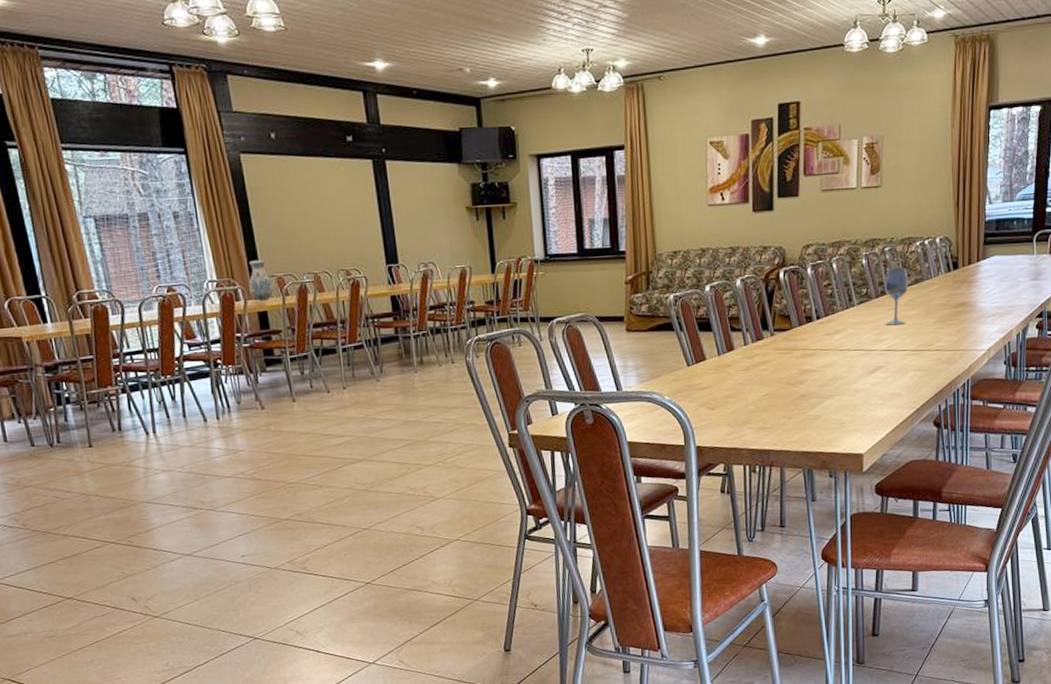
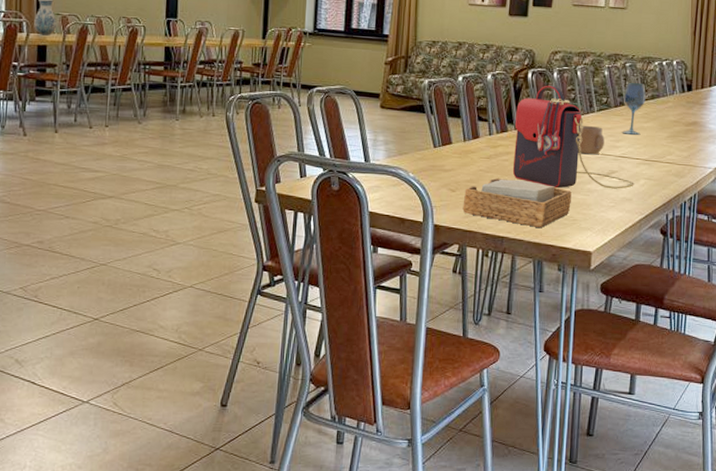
napkin holder: none [724,388,837,436] -> present [462,177,572,228]
handbag: none [770,282,903,393] -> present [512,85,634,189]
cup: none [839,321,868,352] -> present [578,125,605,155]

